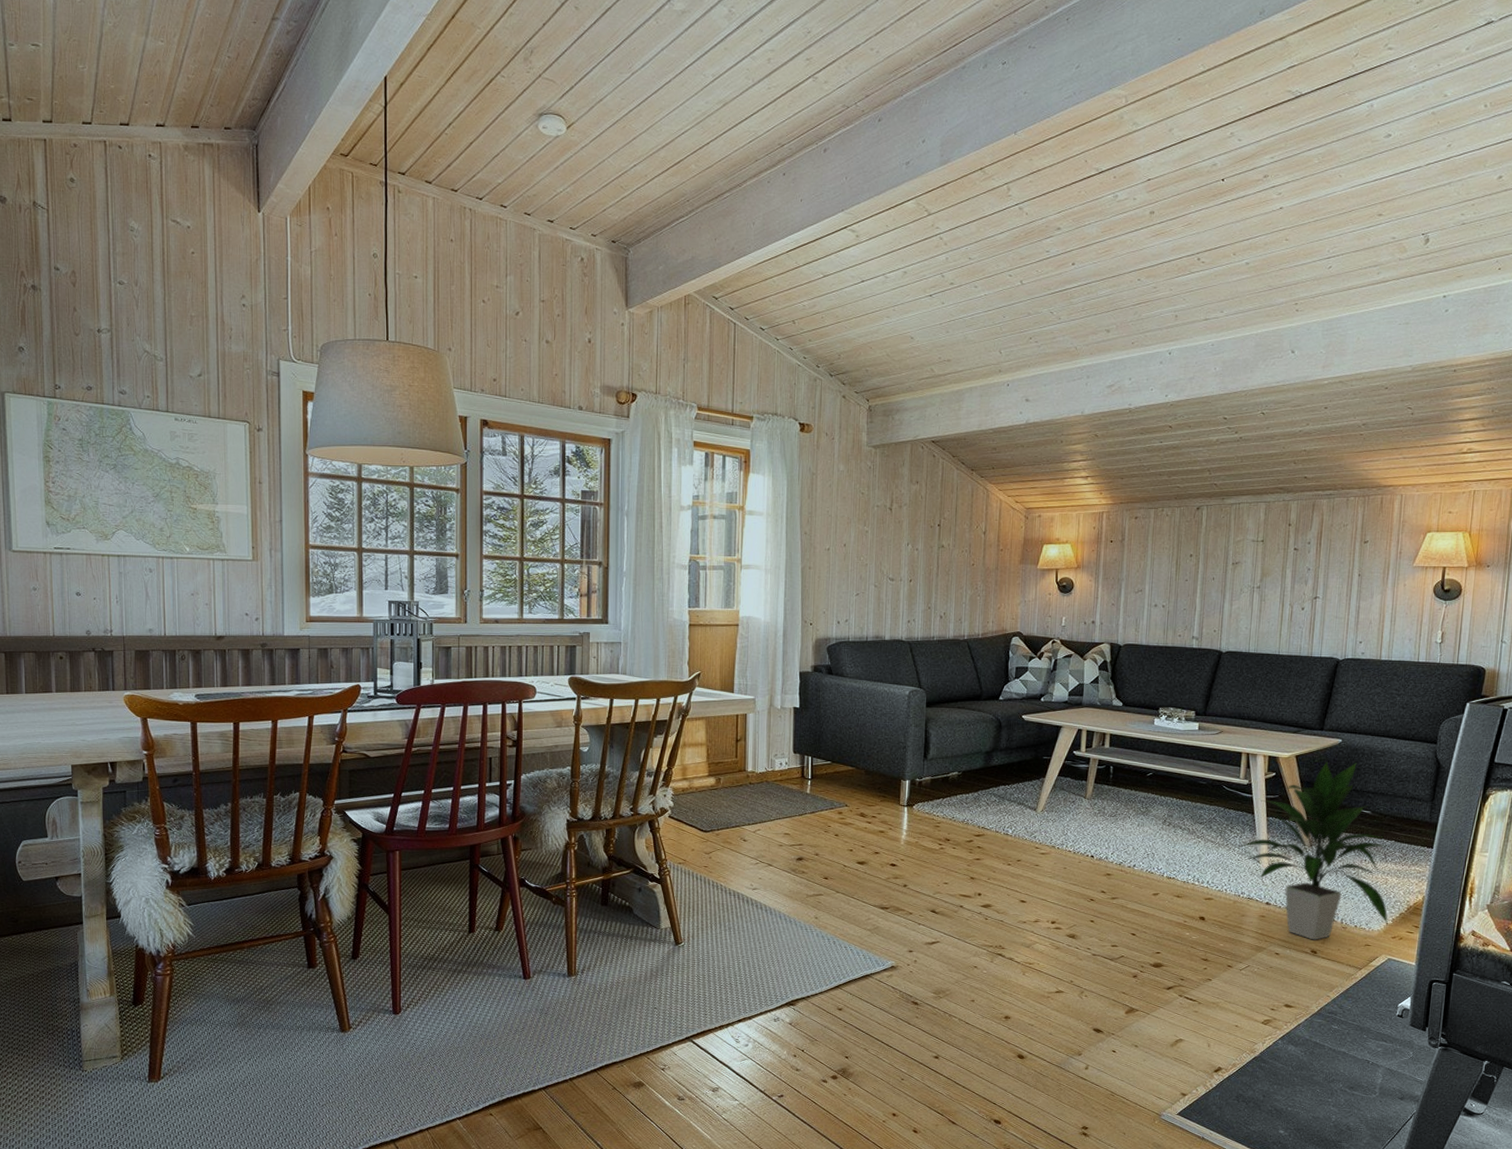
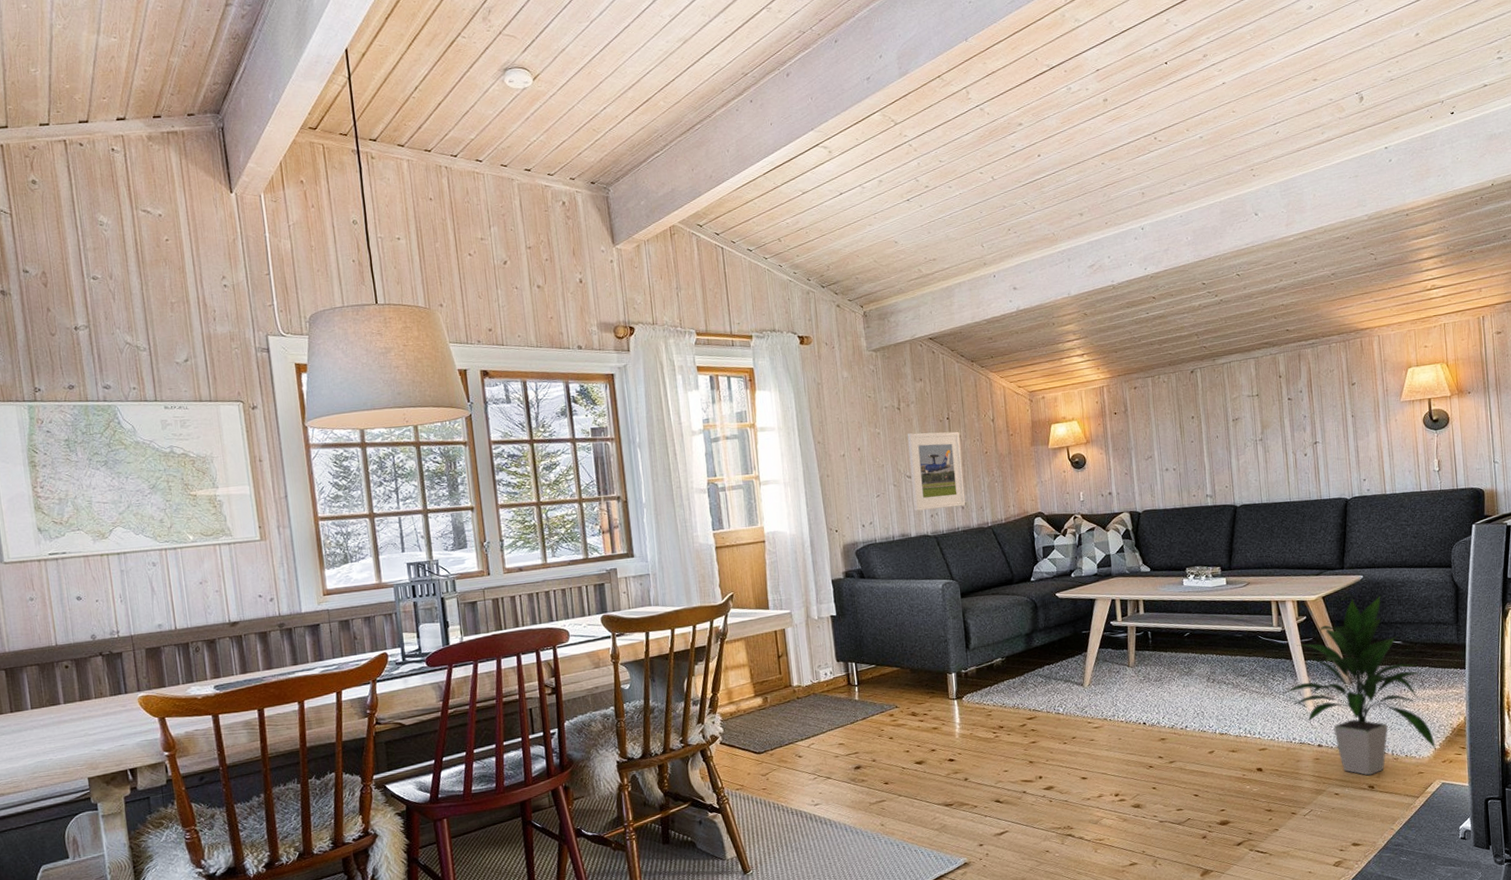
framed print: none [892,535,948,616] -> present [907,431,966,511]

